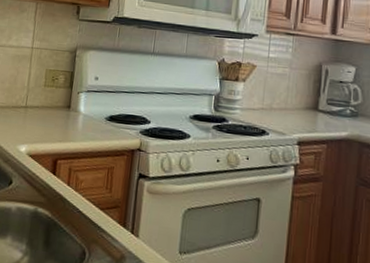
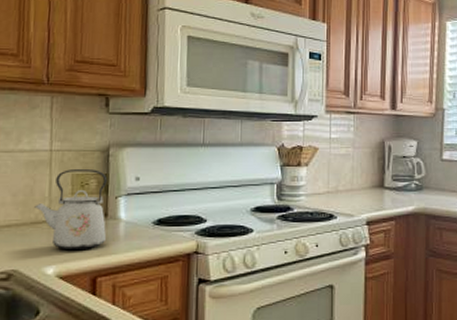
kettle: none [16,65,73,135] -> present [34,169,108,251]

